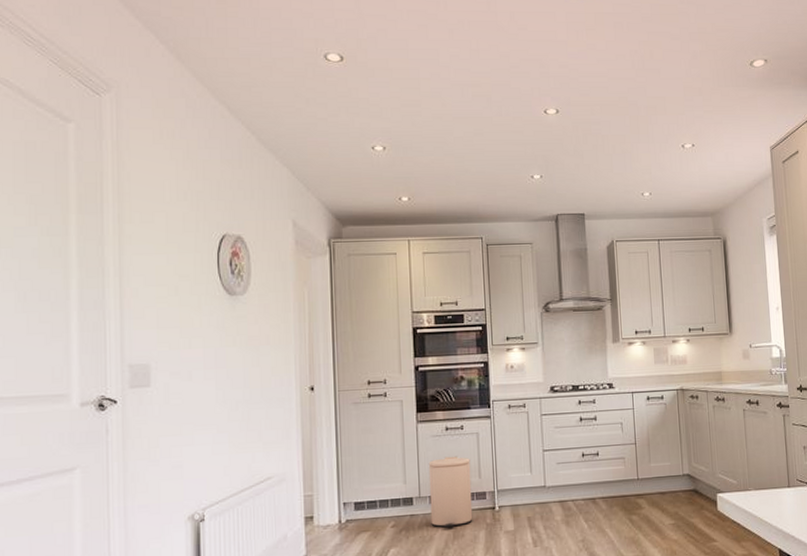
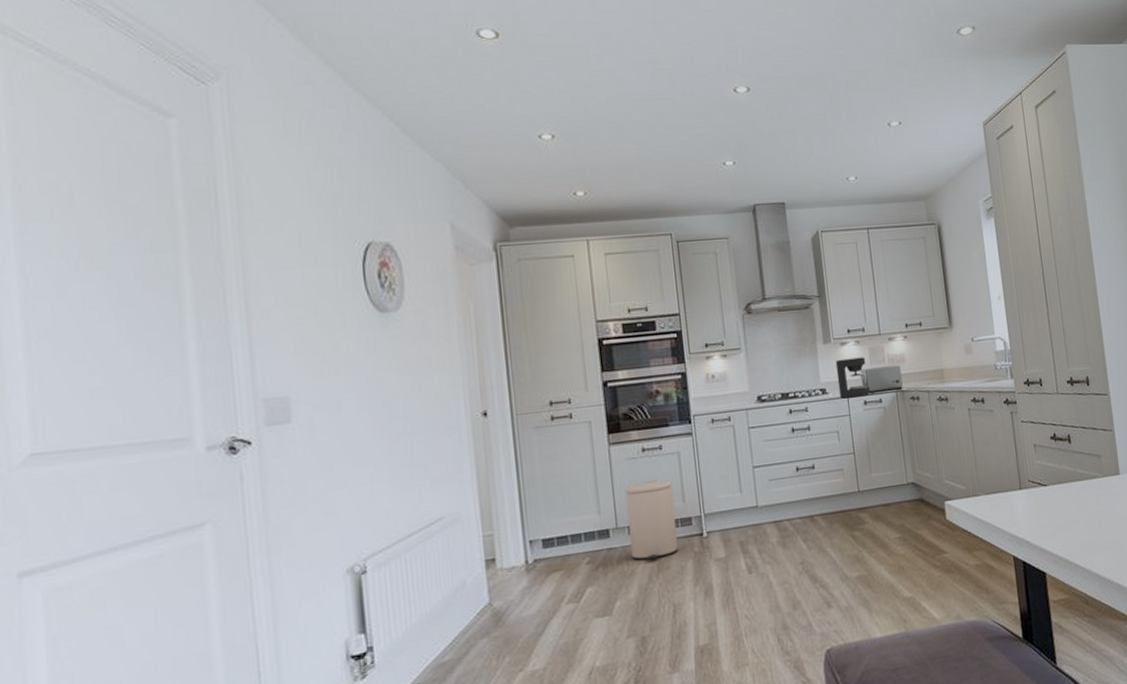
coffee maker: none [622,356,652,394] -> present [835,357,870,399]
toaster: none [645,365,684,392] -> present [860,364,903,395]

